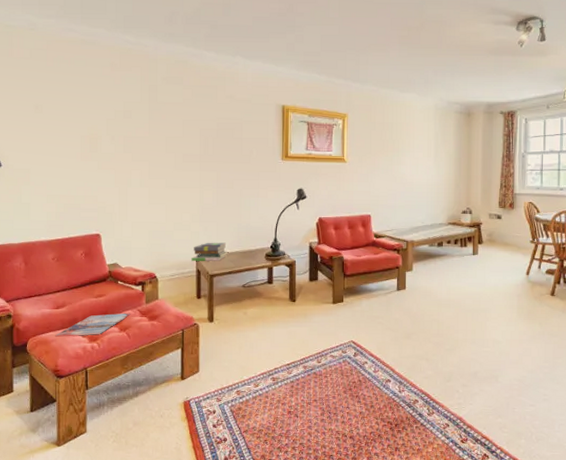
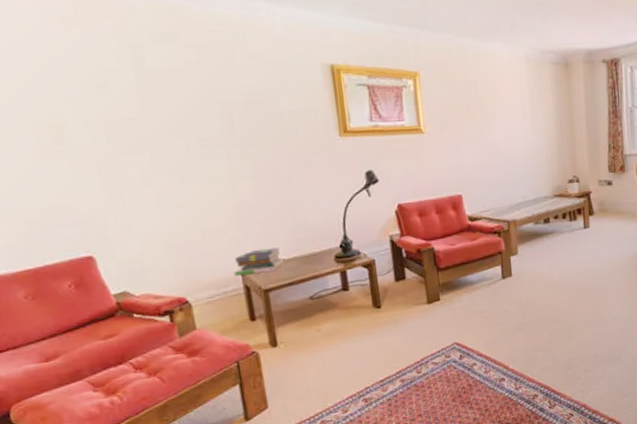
magazine: present [54,313,131,338] -> none [50,352,160,399]

